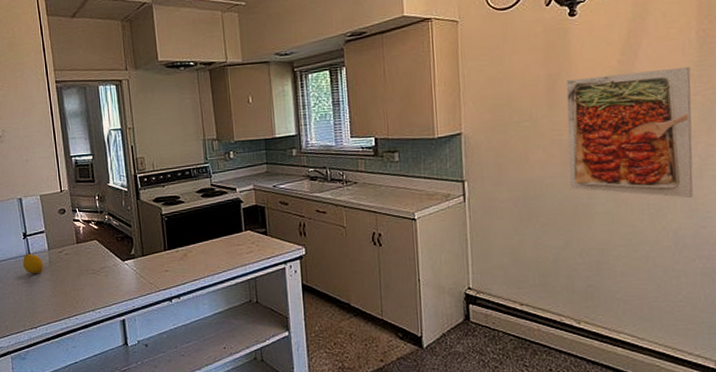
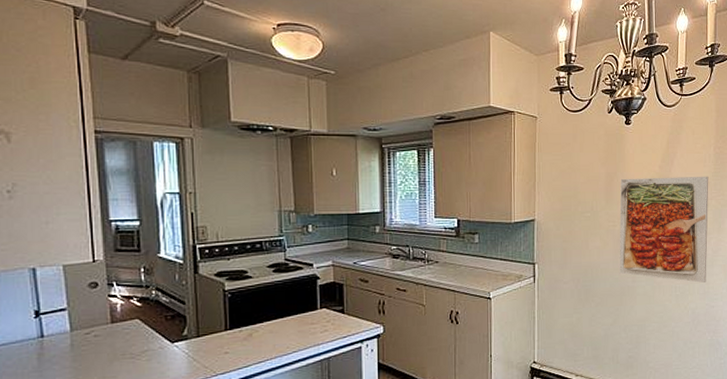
fruit: present [23,253,44,274] -> none [32,335,62,361]

